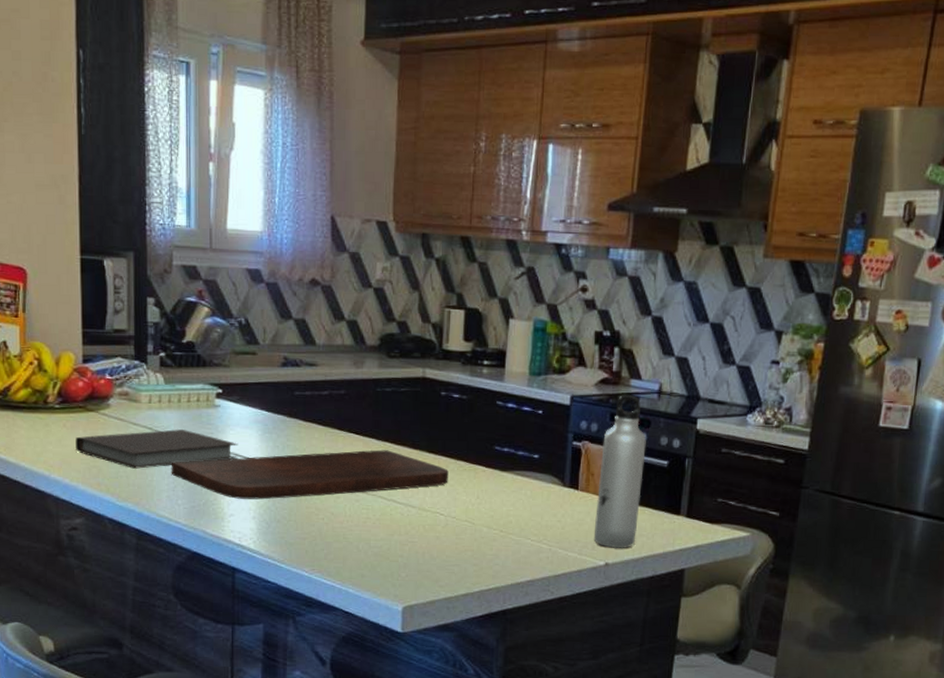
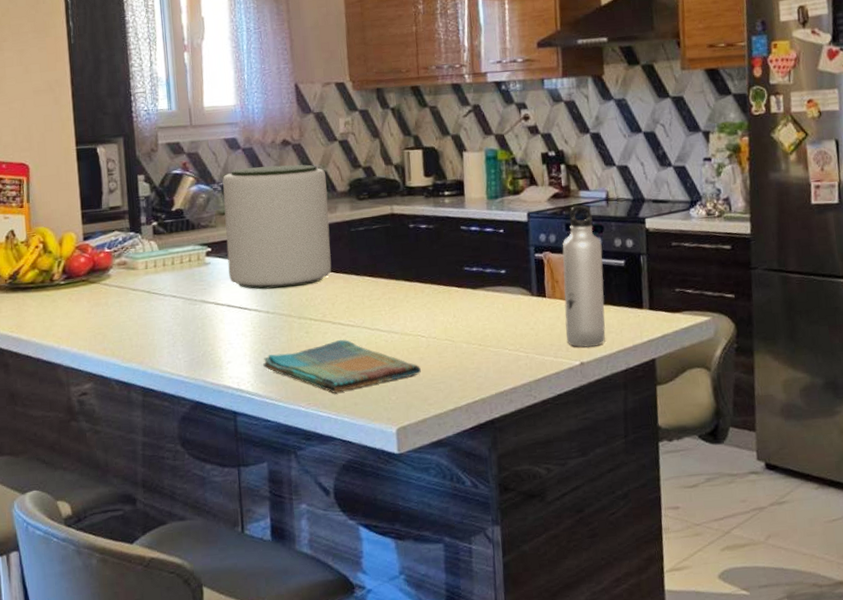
notebook: present [75,429,239,469] -> none [80,289,231,331]
cutting board: present [171,450,449,500] -> none [169,283,426,347]
plant pot: none [239,305,356,444] -> present [223,164,332,289]
dish towel: none [268,506,435,562] -> present [263,339,421,393]

